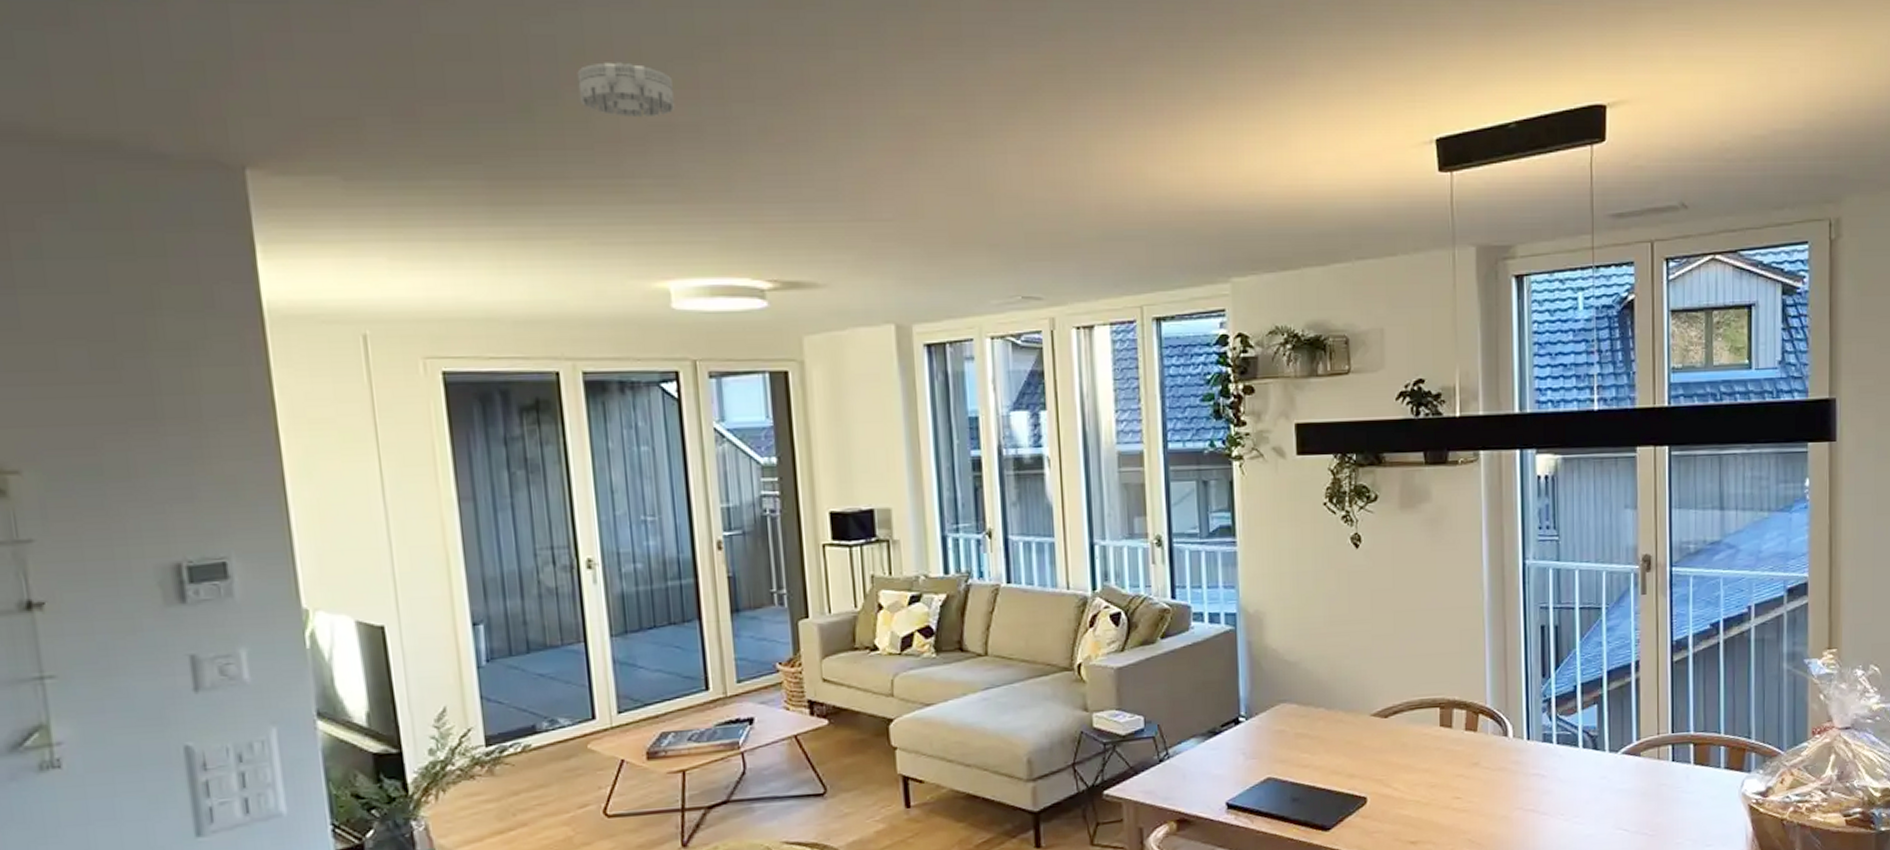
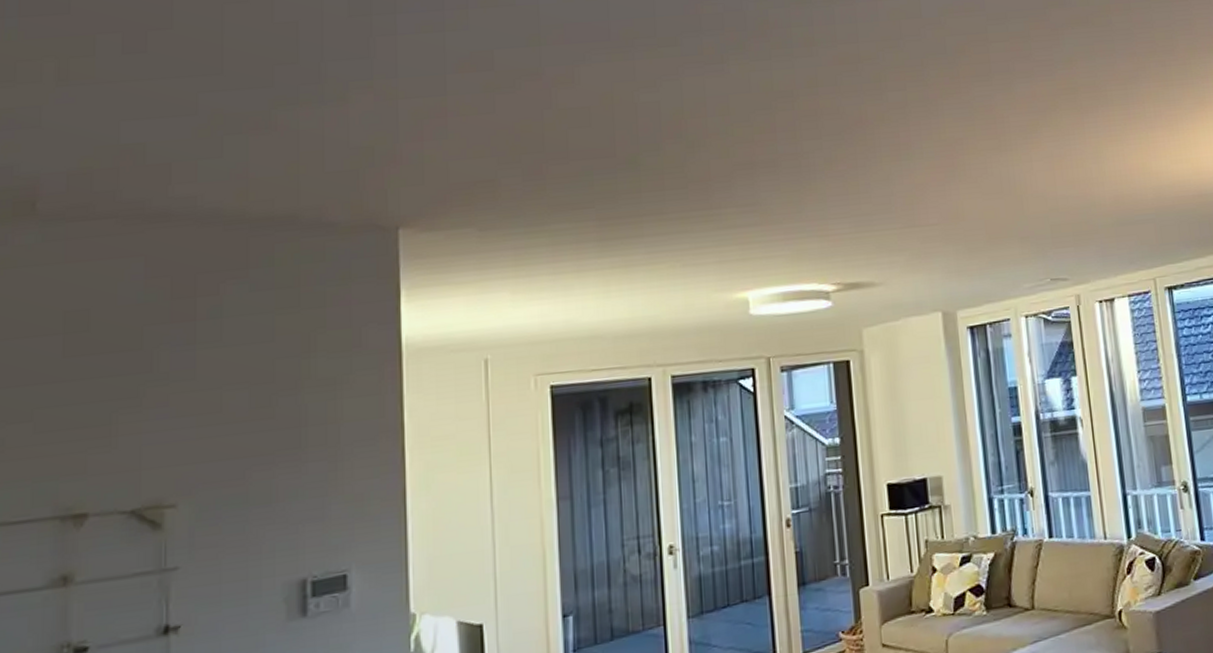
smoke detector: present [577,62,676,116] -> none [676,117,756,160]

